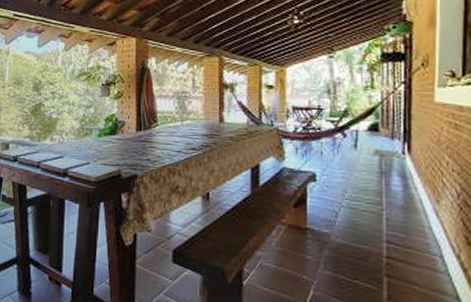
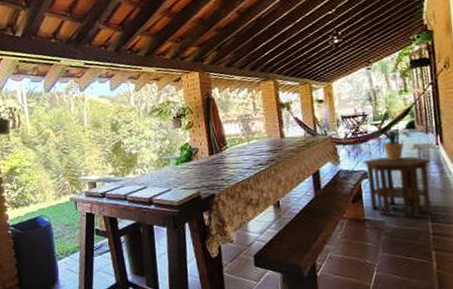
side table: none [312,160,394,235] -> present [362,156,432,218]
potted plant: none [329,128,374,166] -> present [374,129,412,161]

